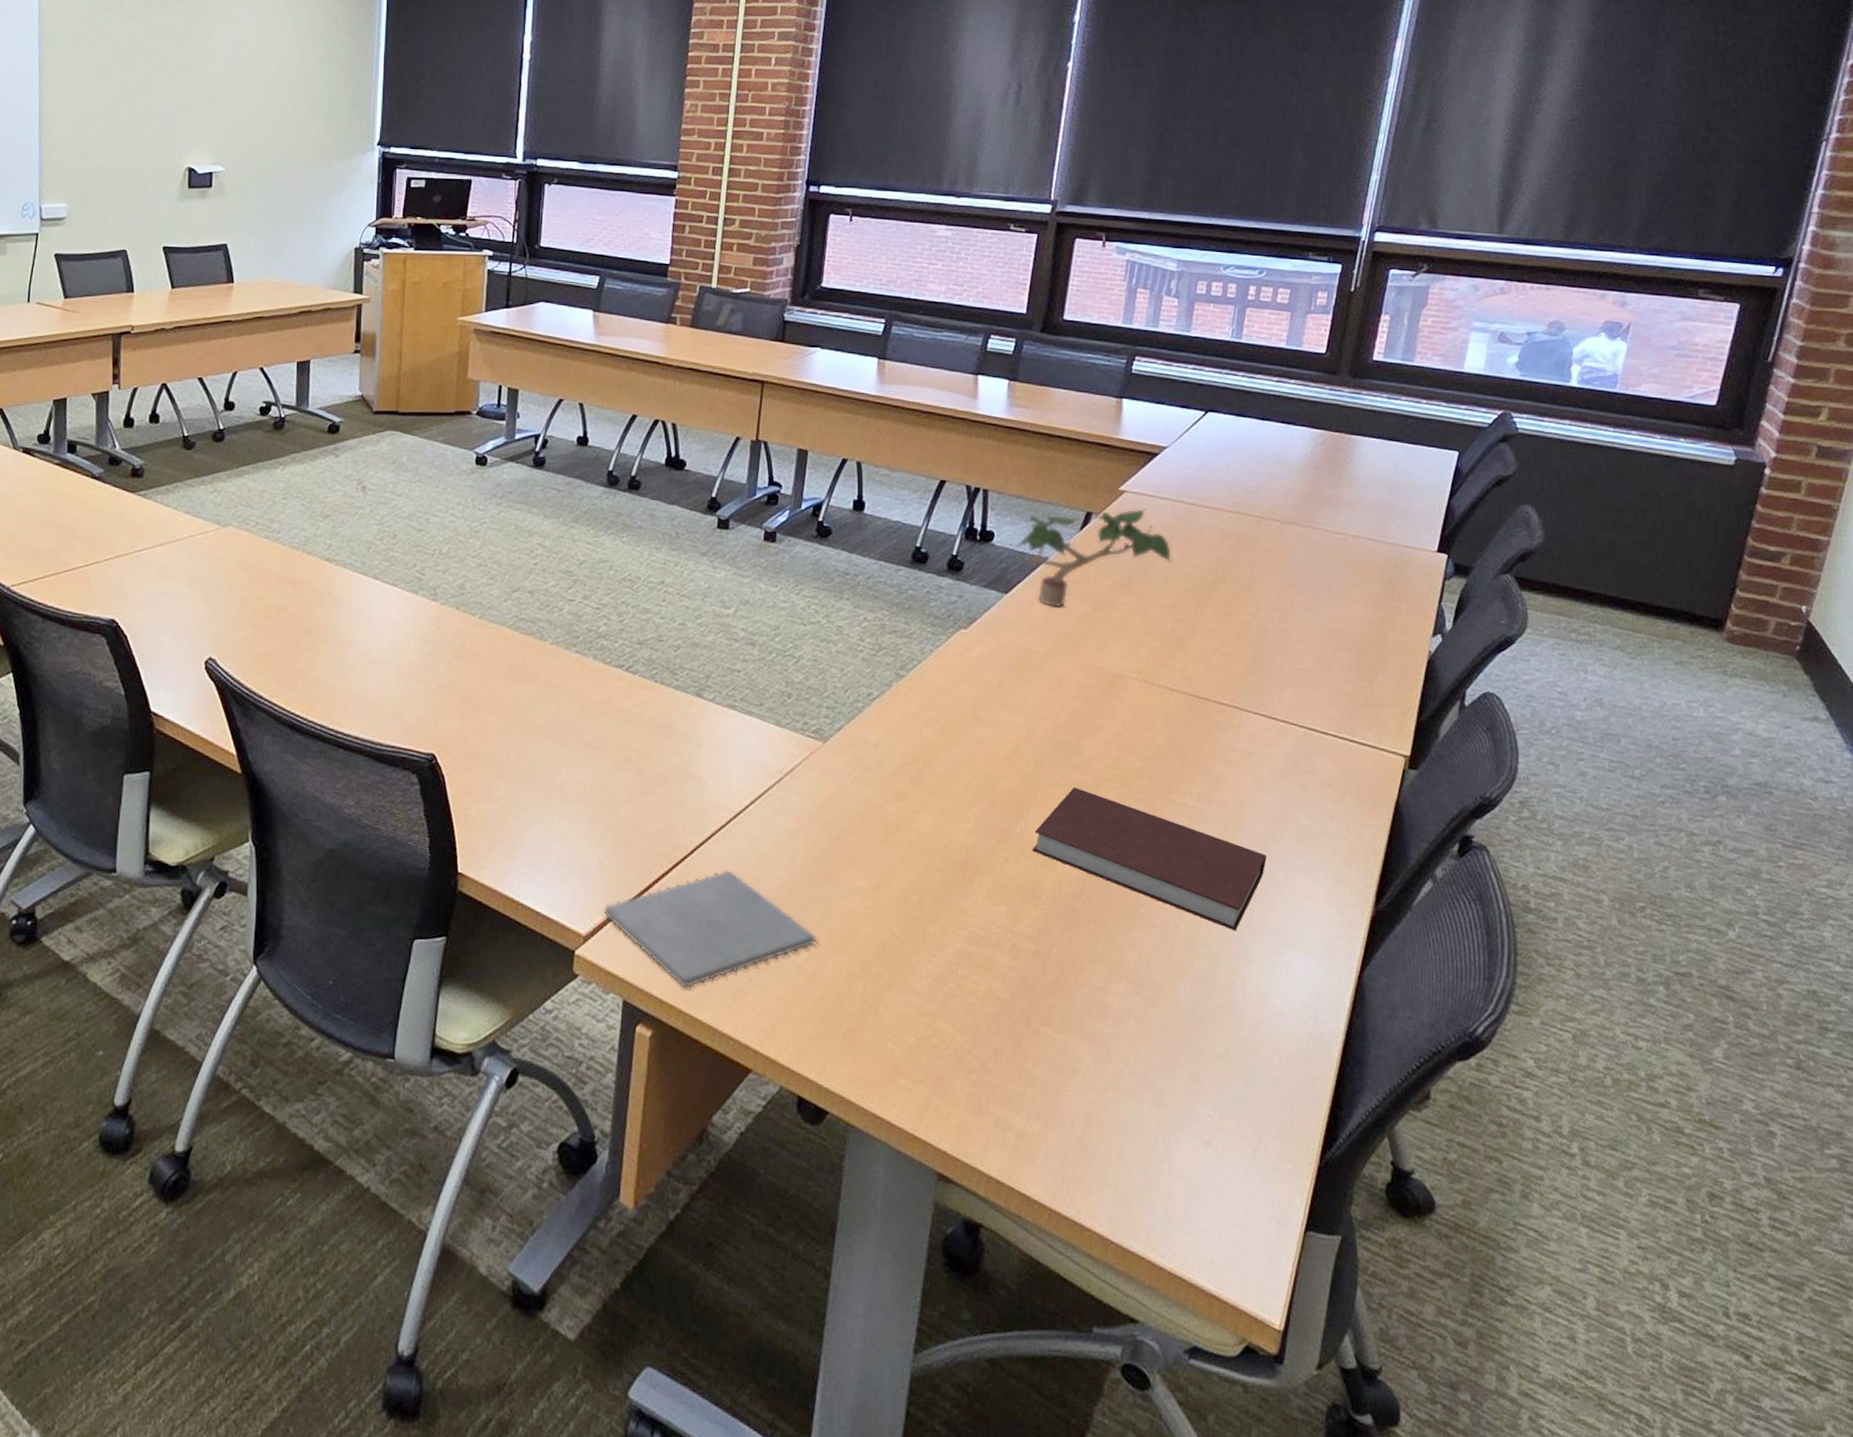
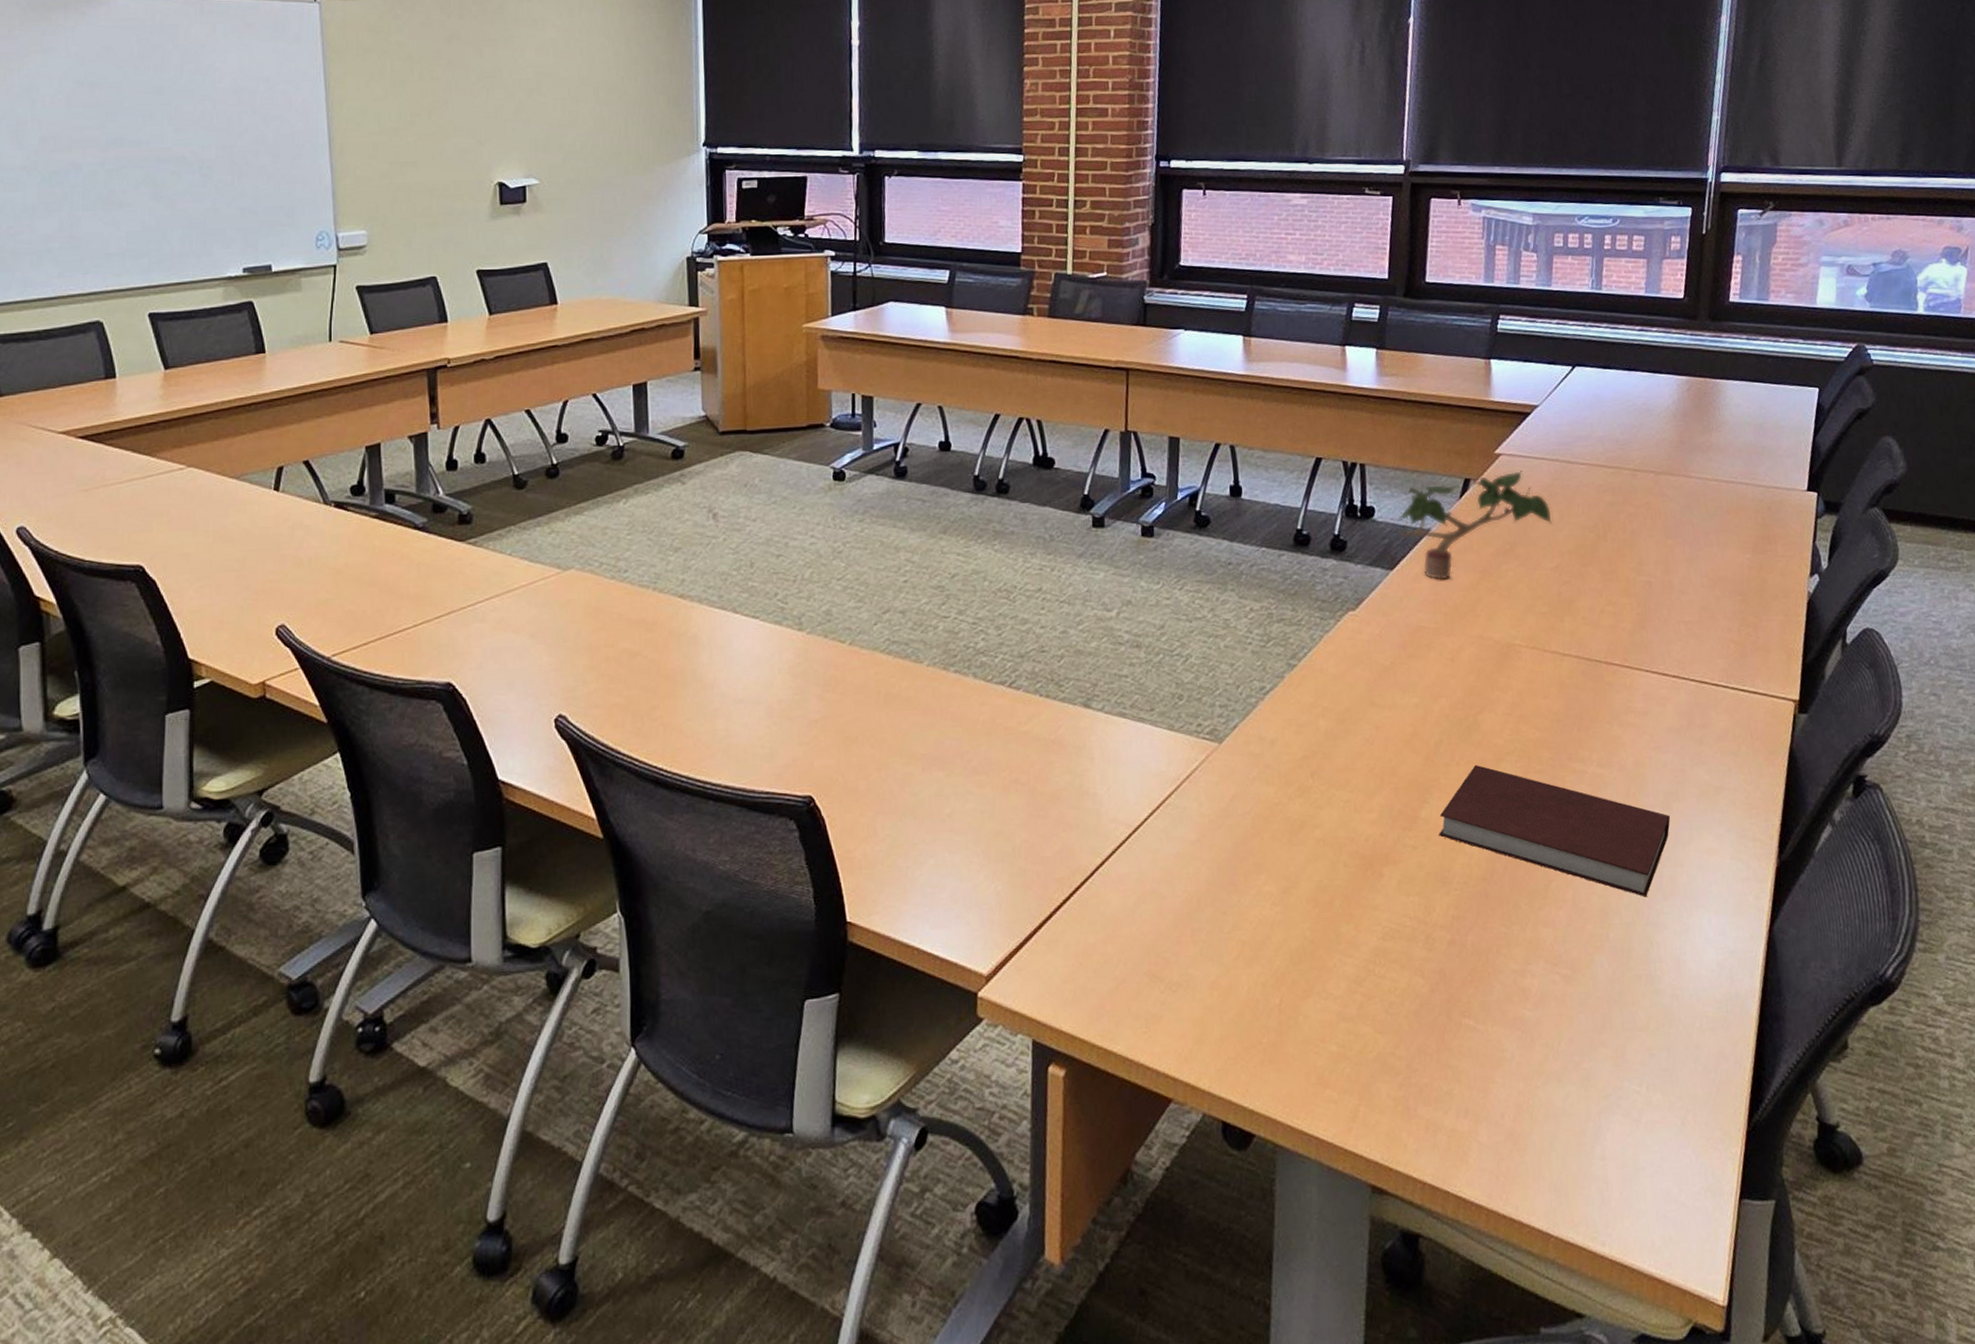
notepad: present [604,869,818,989] -> none [1005,887,1231,1020]

